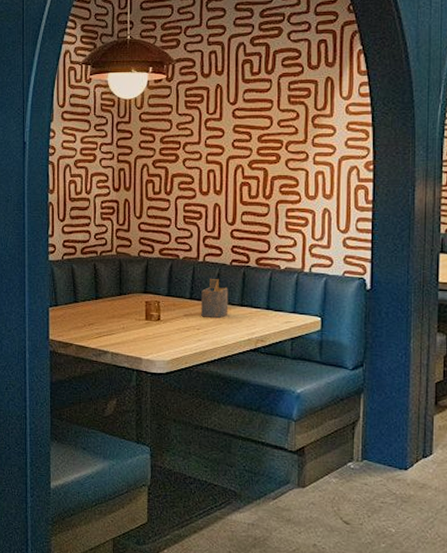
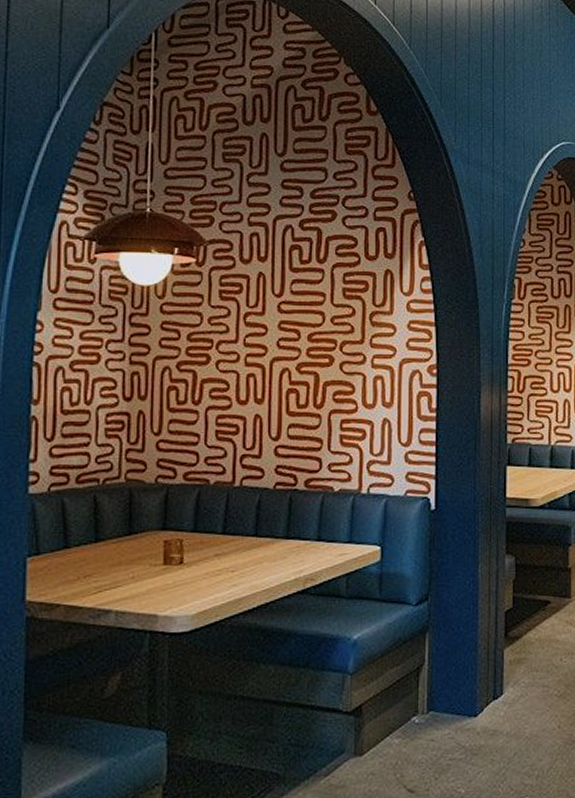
napkin holder: present [201,278,228,319] -> none [236,506,271,557]

